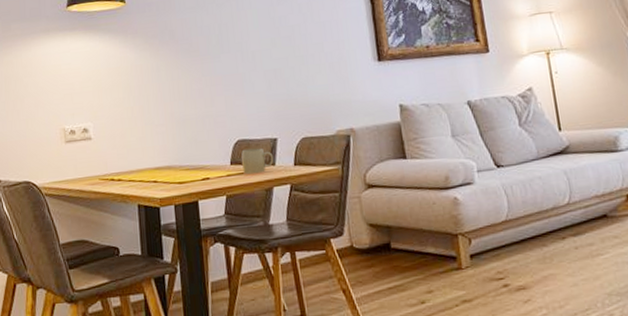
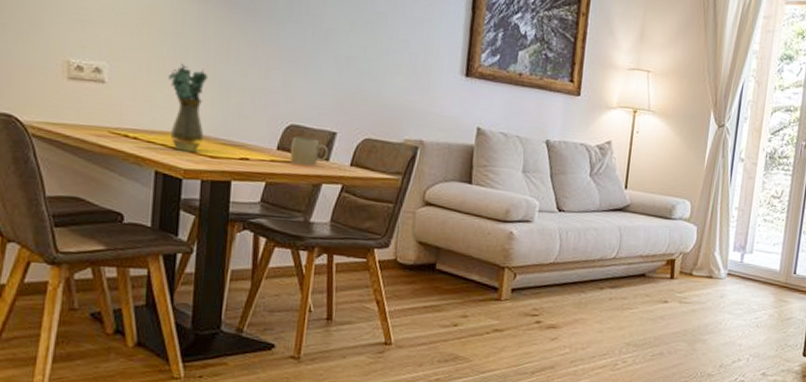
vase: none [137,109,171,183] -> present [168,63,208,152]

